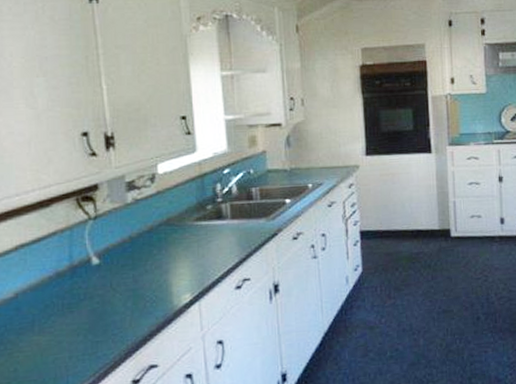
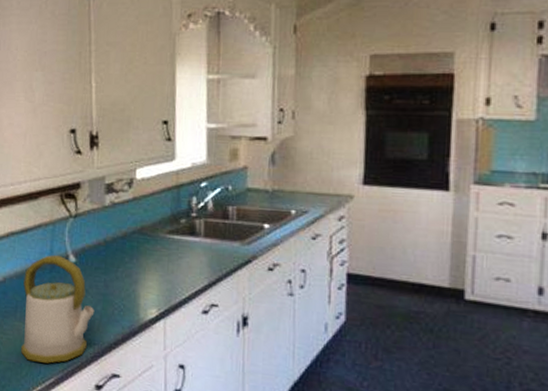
kettle: none [40,260,125,374] -> present [20,255,95,364]

